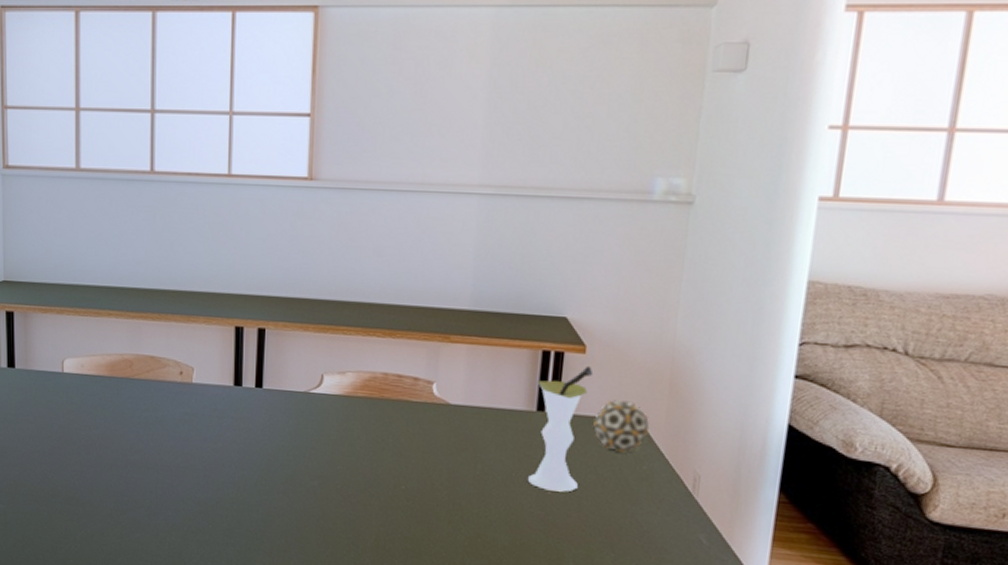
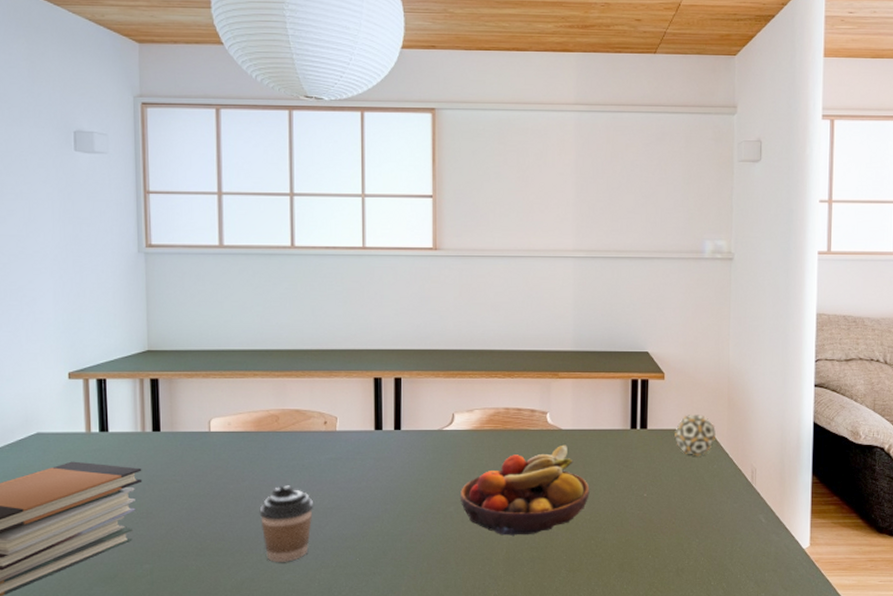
coffee cup: none [110,437,167,520] -> present [259,485,314,562]
fruit bowl: none [325,422,480,524] -> present [459,444,590,536]
vase: present [528,365,594,492] -> none [628,389,672,493]

